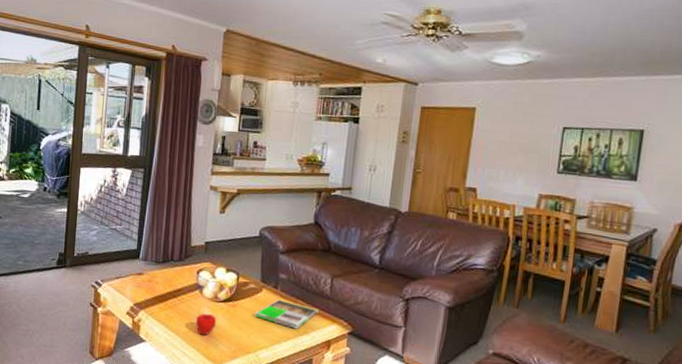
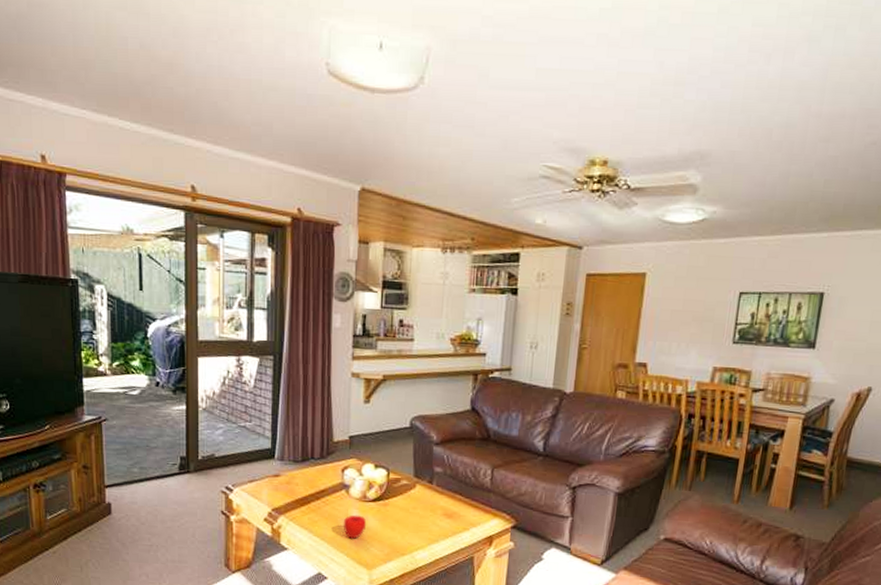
magazine: present [254,299,319,329] -> none [408,495,479,526]

